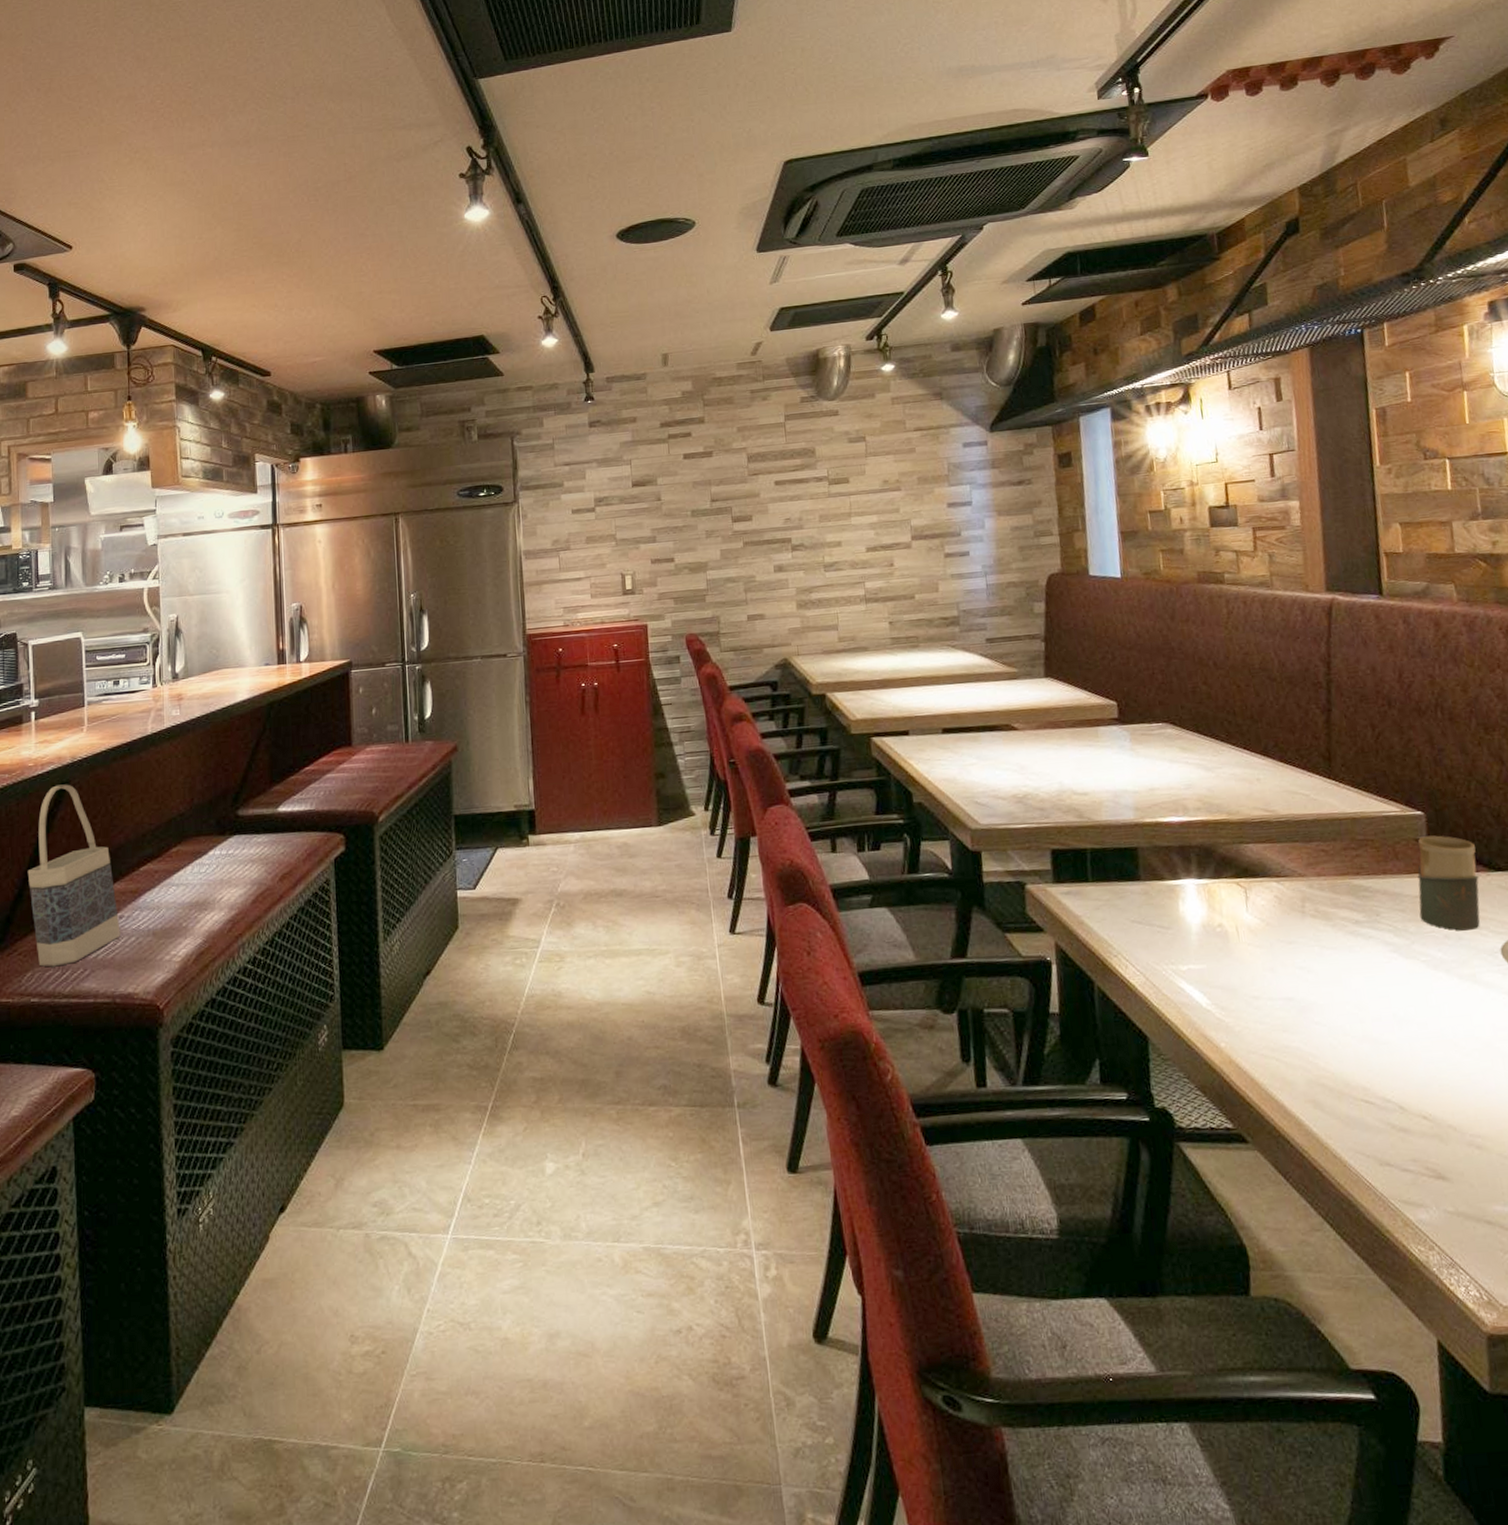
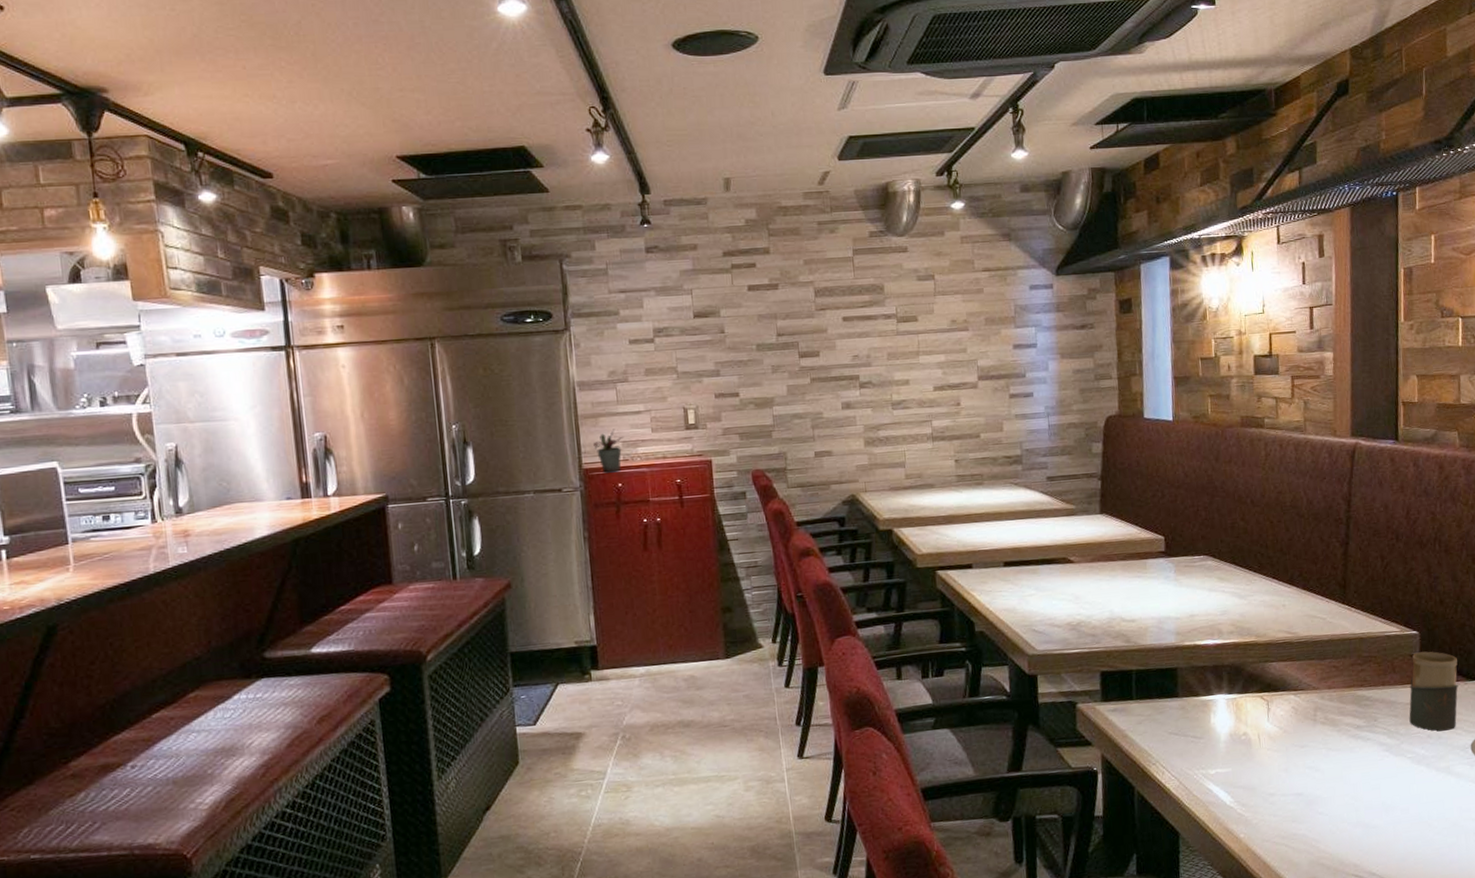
bag: present [27,784,120,967] -> none [13,628,134,822]
potted plant: none [537,595,564,639] -> present [593,428,623,473]

